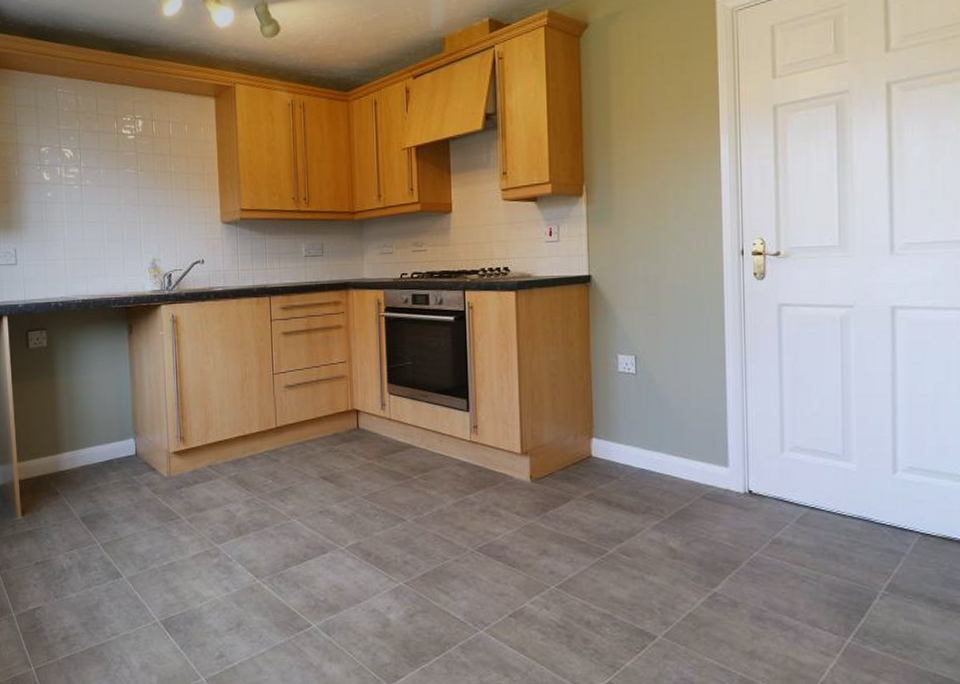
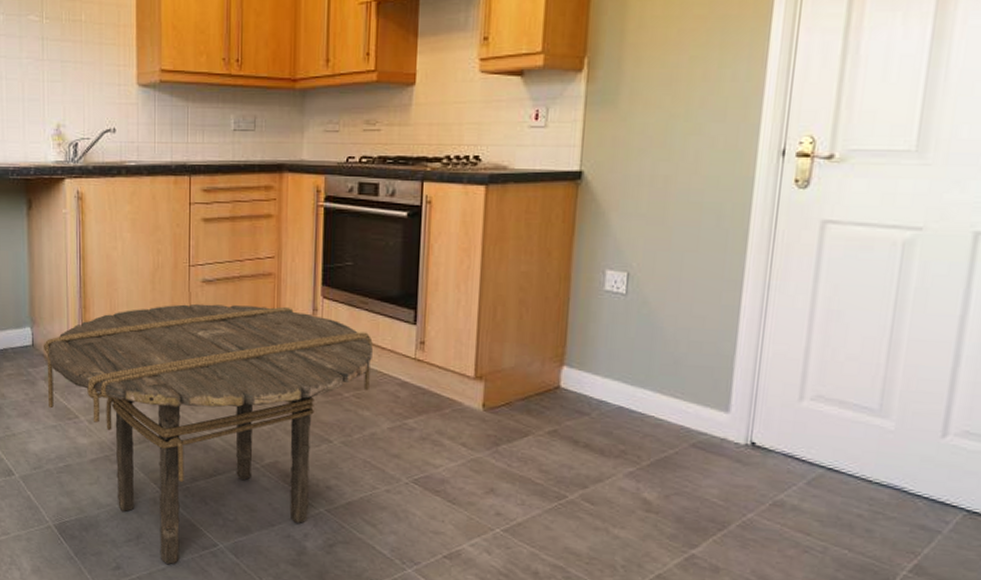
round table: none [145,404,435,649] -> present [43,303,374,565]

